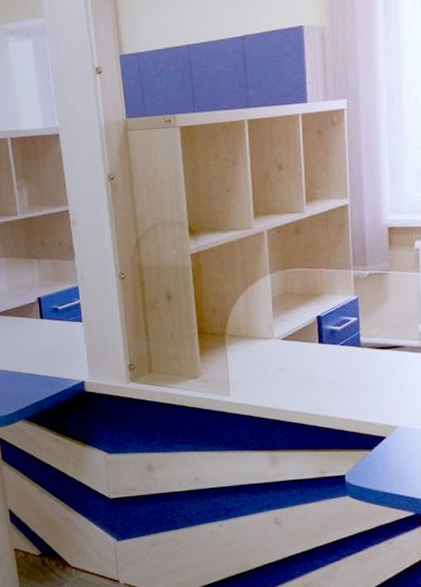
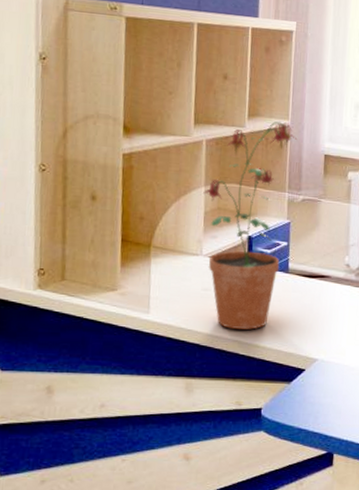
potted plant: none [269,201,359,404] -> present [203,121,298,330]

